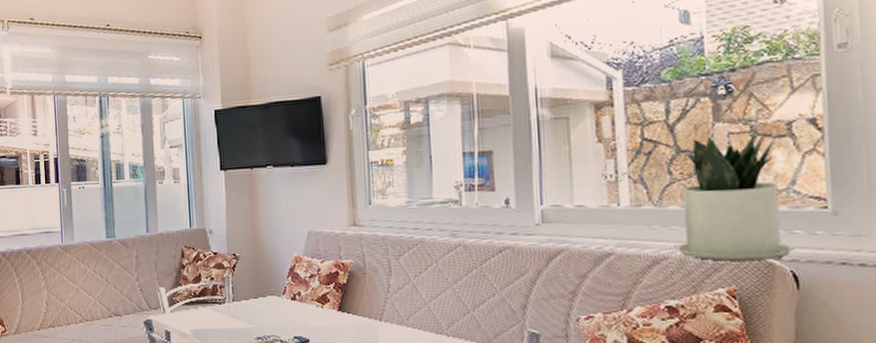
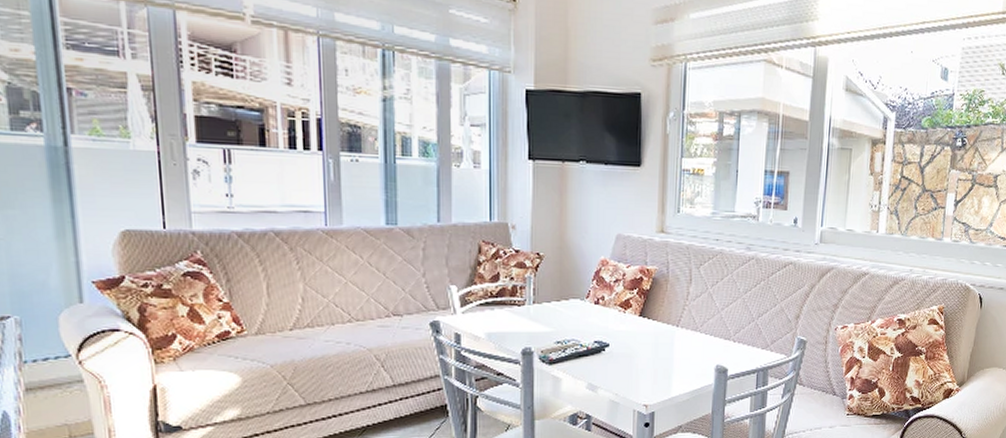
planter: present [677,132,792,261] -> none [912,180,986,284]

